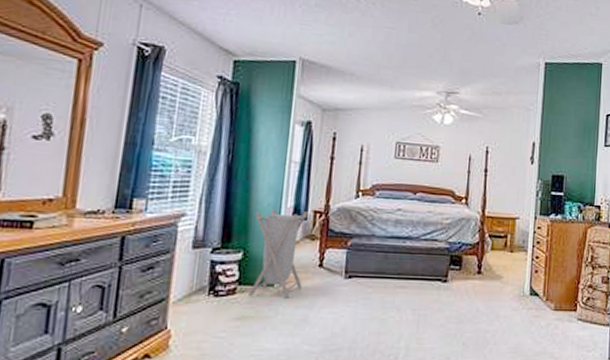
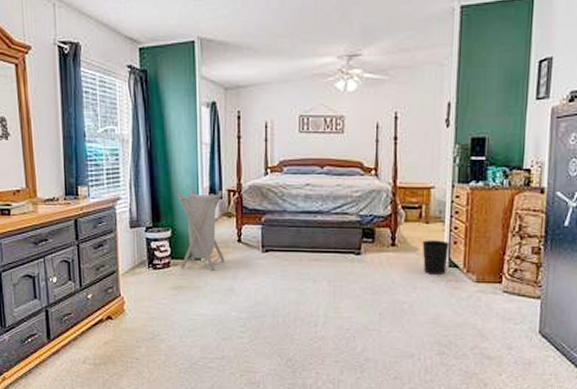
wastebasket: none [506,268,532,303] -> present [422,240,450,275]

